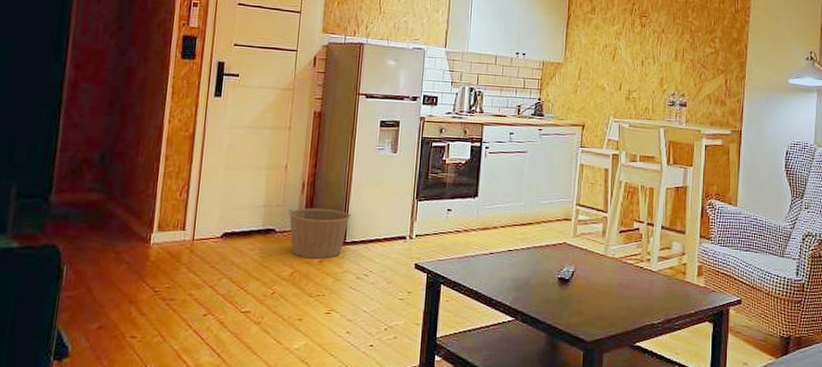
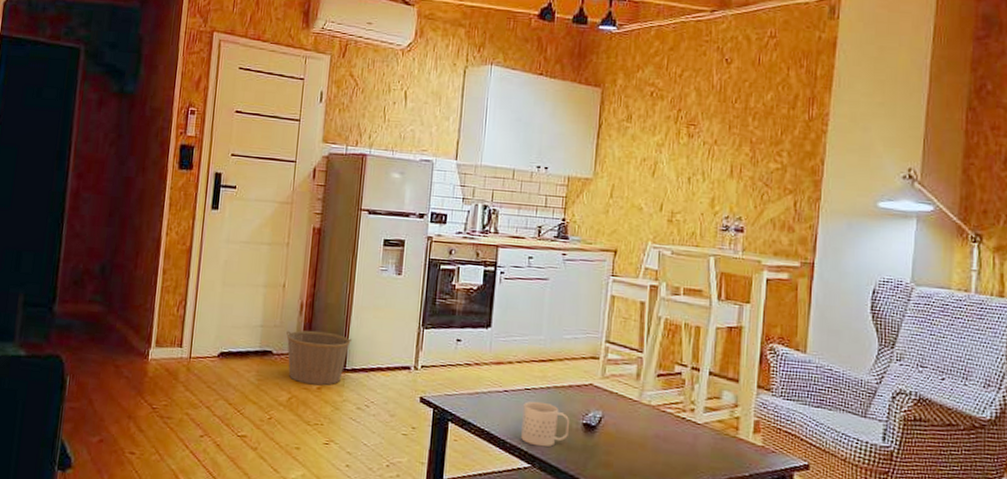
mug: none [505,261,548,301] -> present [521,401,570,447]

